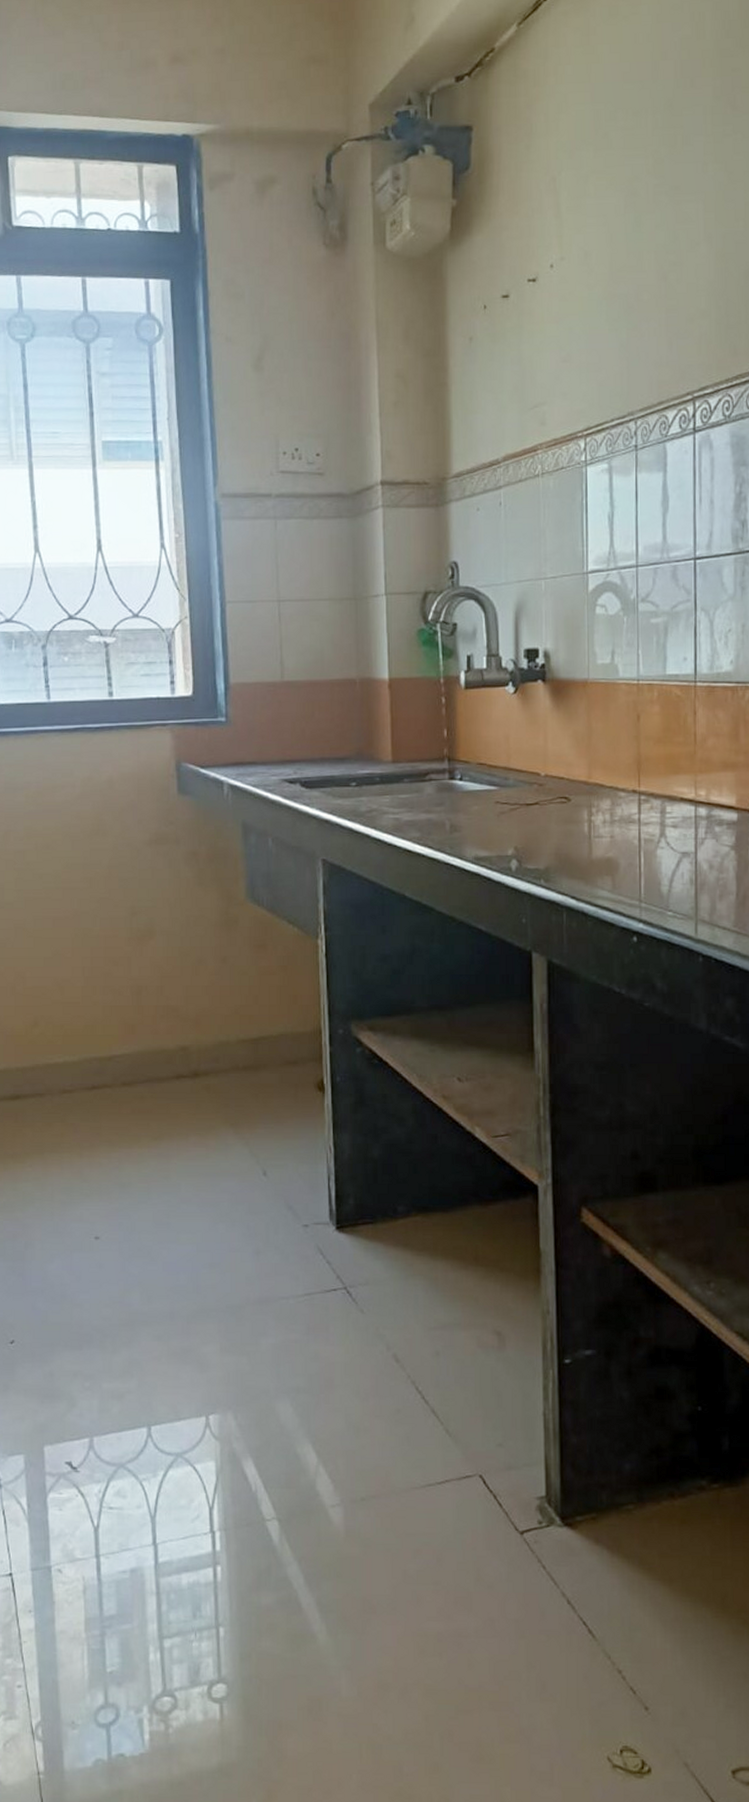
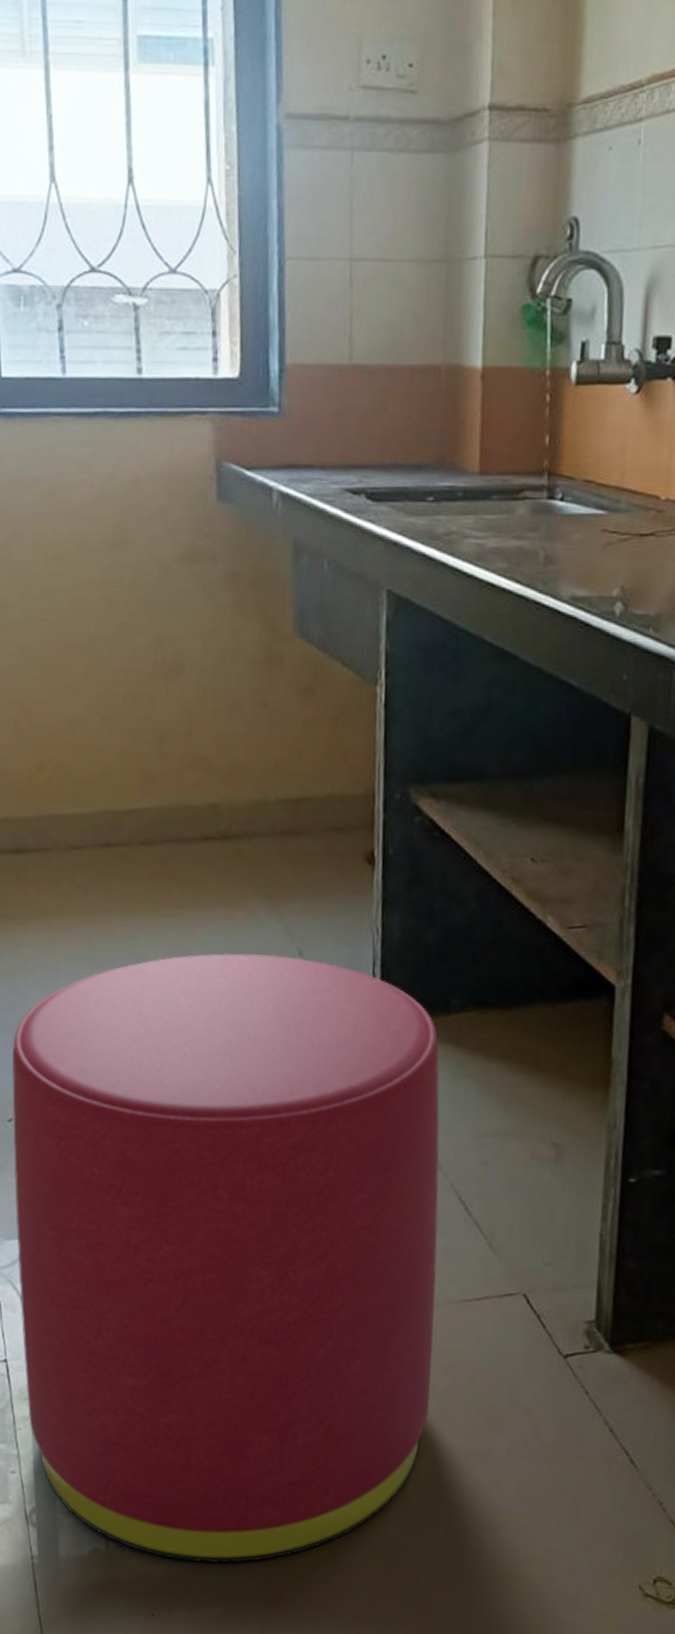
stool: none [13,1175,403,1766] -> present [11,952,440,1563]

